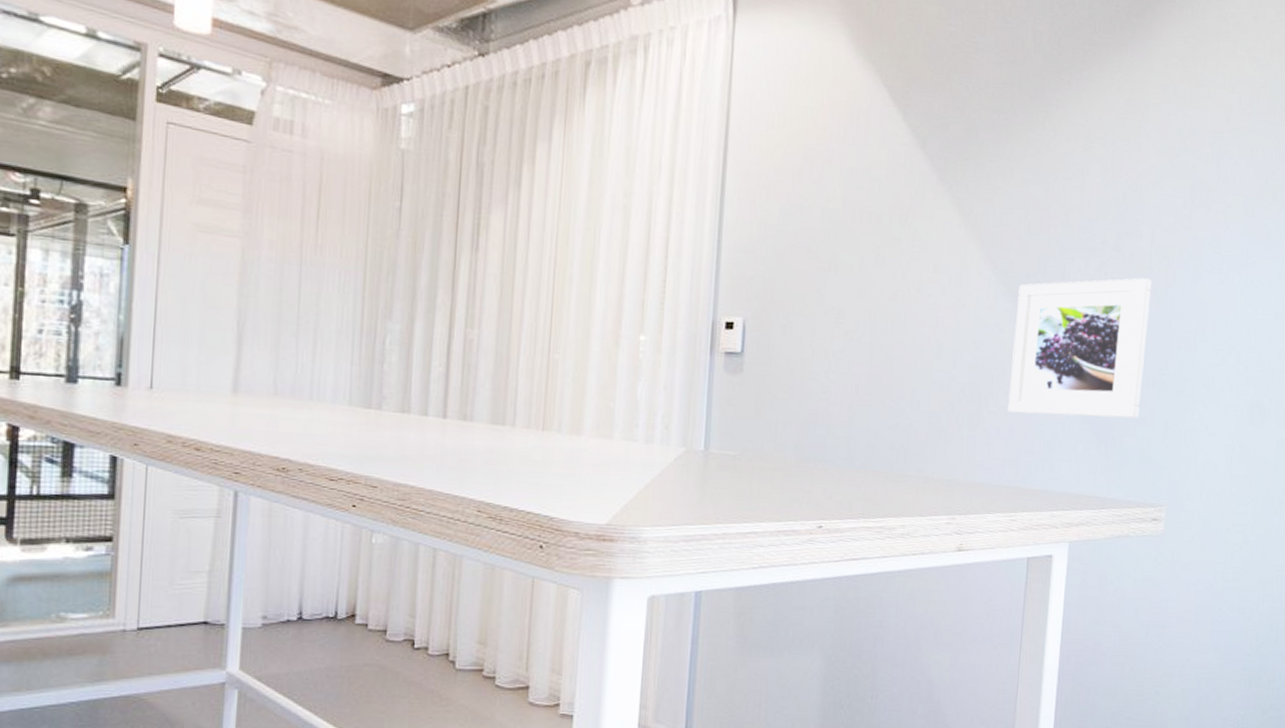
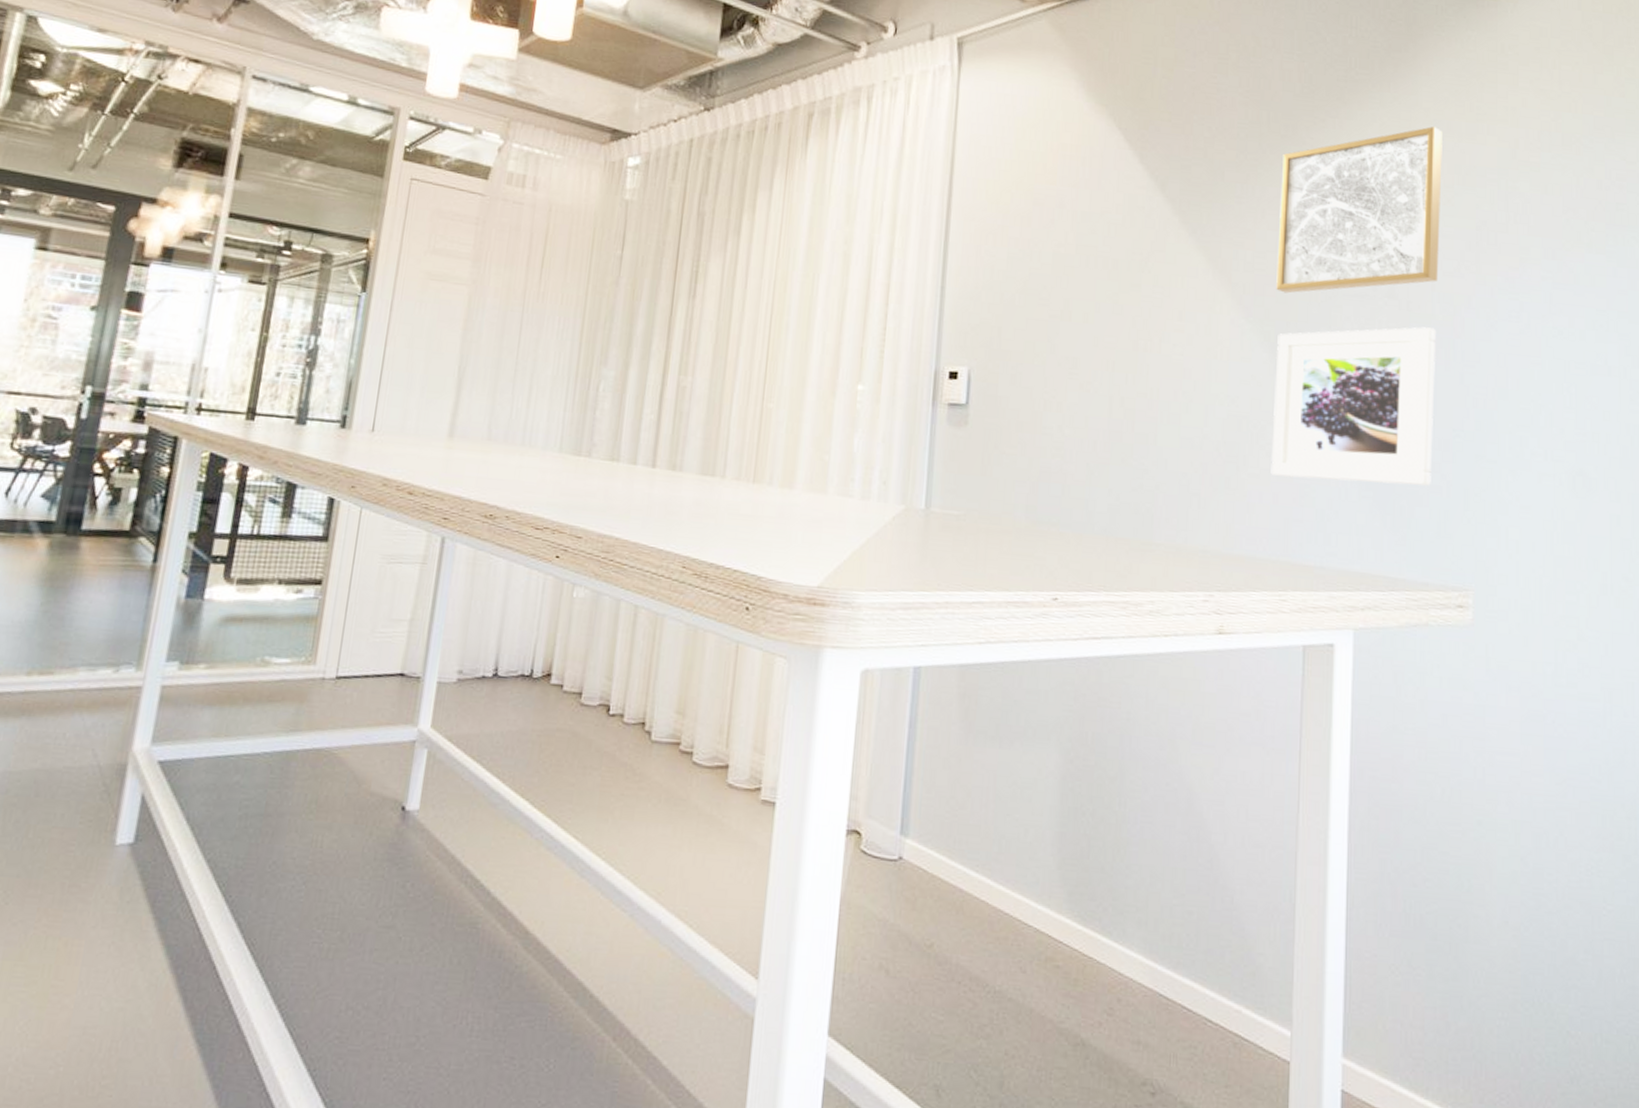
wall art: none [1020,90,1170,247] -> present [1276,126,1442,294]

